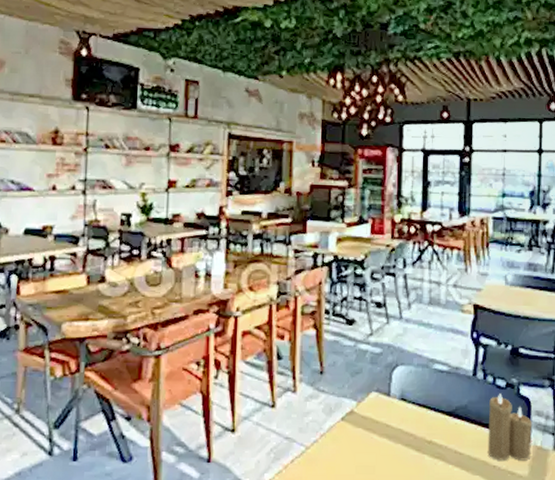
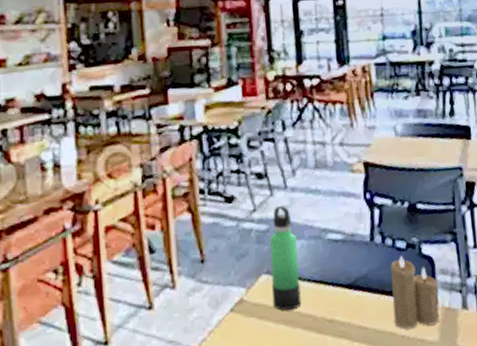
thermos bottle: none [379,333,406,427] -> present [269,205,302,311]

